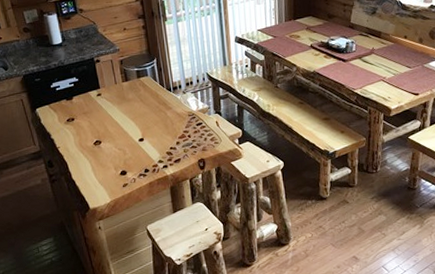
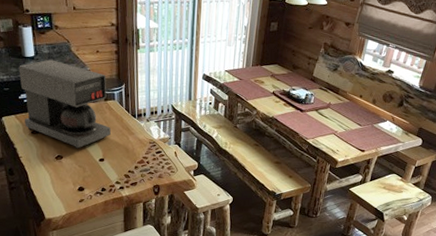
coffee maker: none [48,43,148,131] -> present [19,59,111,149]

